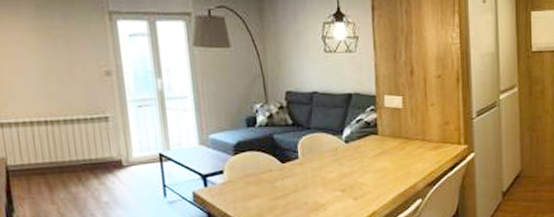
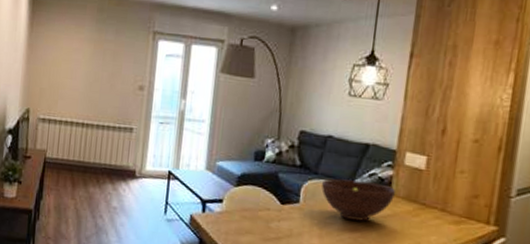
fruit bowl: none [316,127,382,165] -> present [321,178,395,221]

